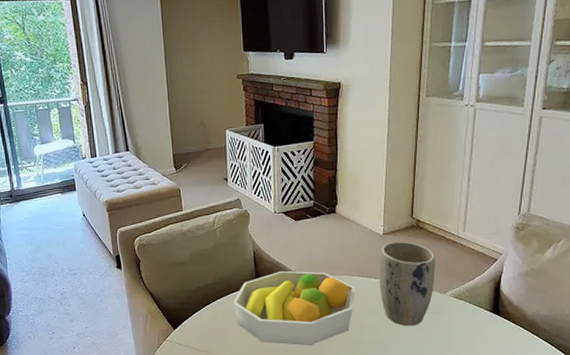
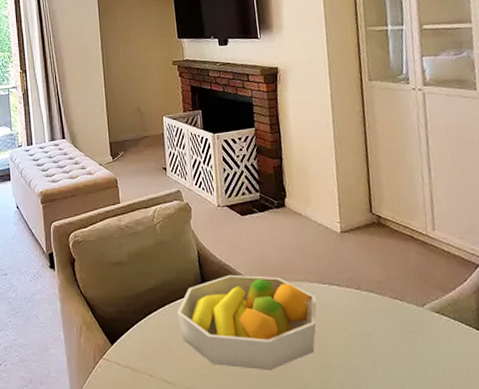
plant pot: present [379,241,435,326] -> none [340,241,409,348]

